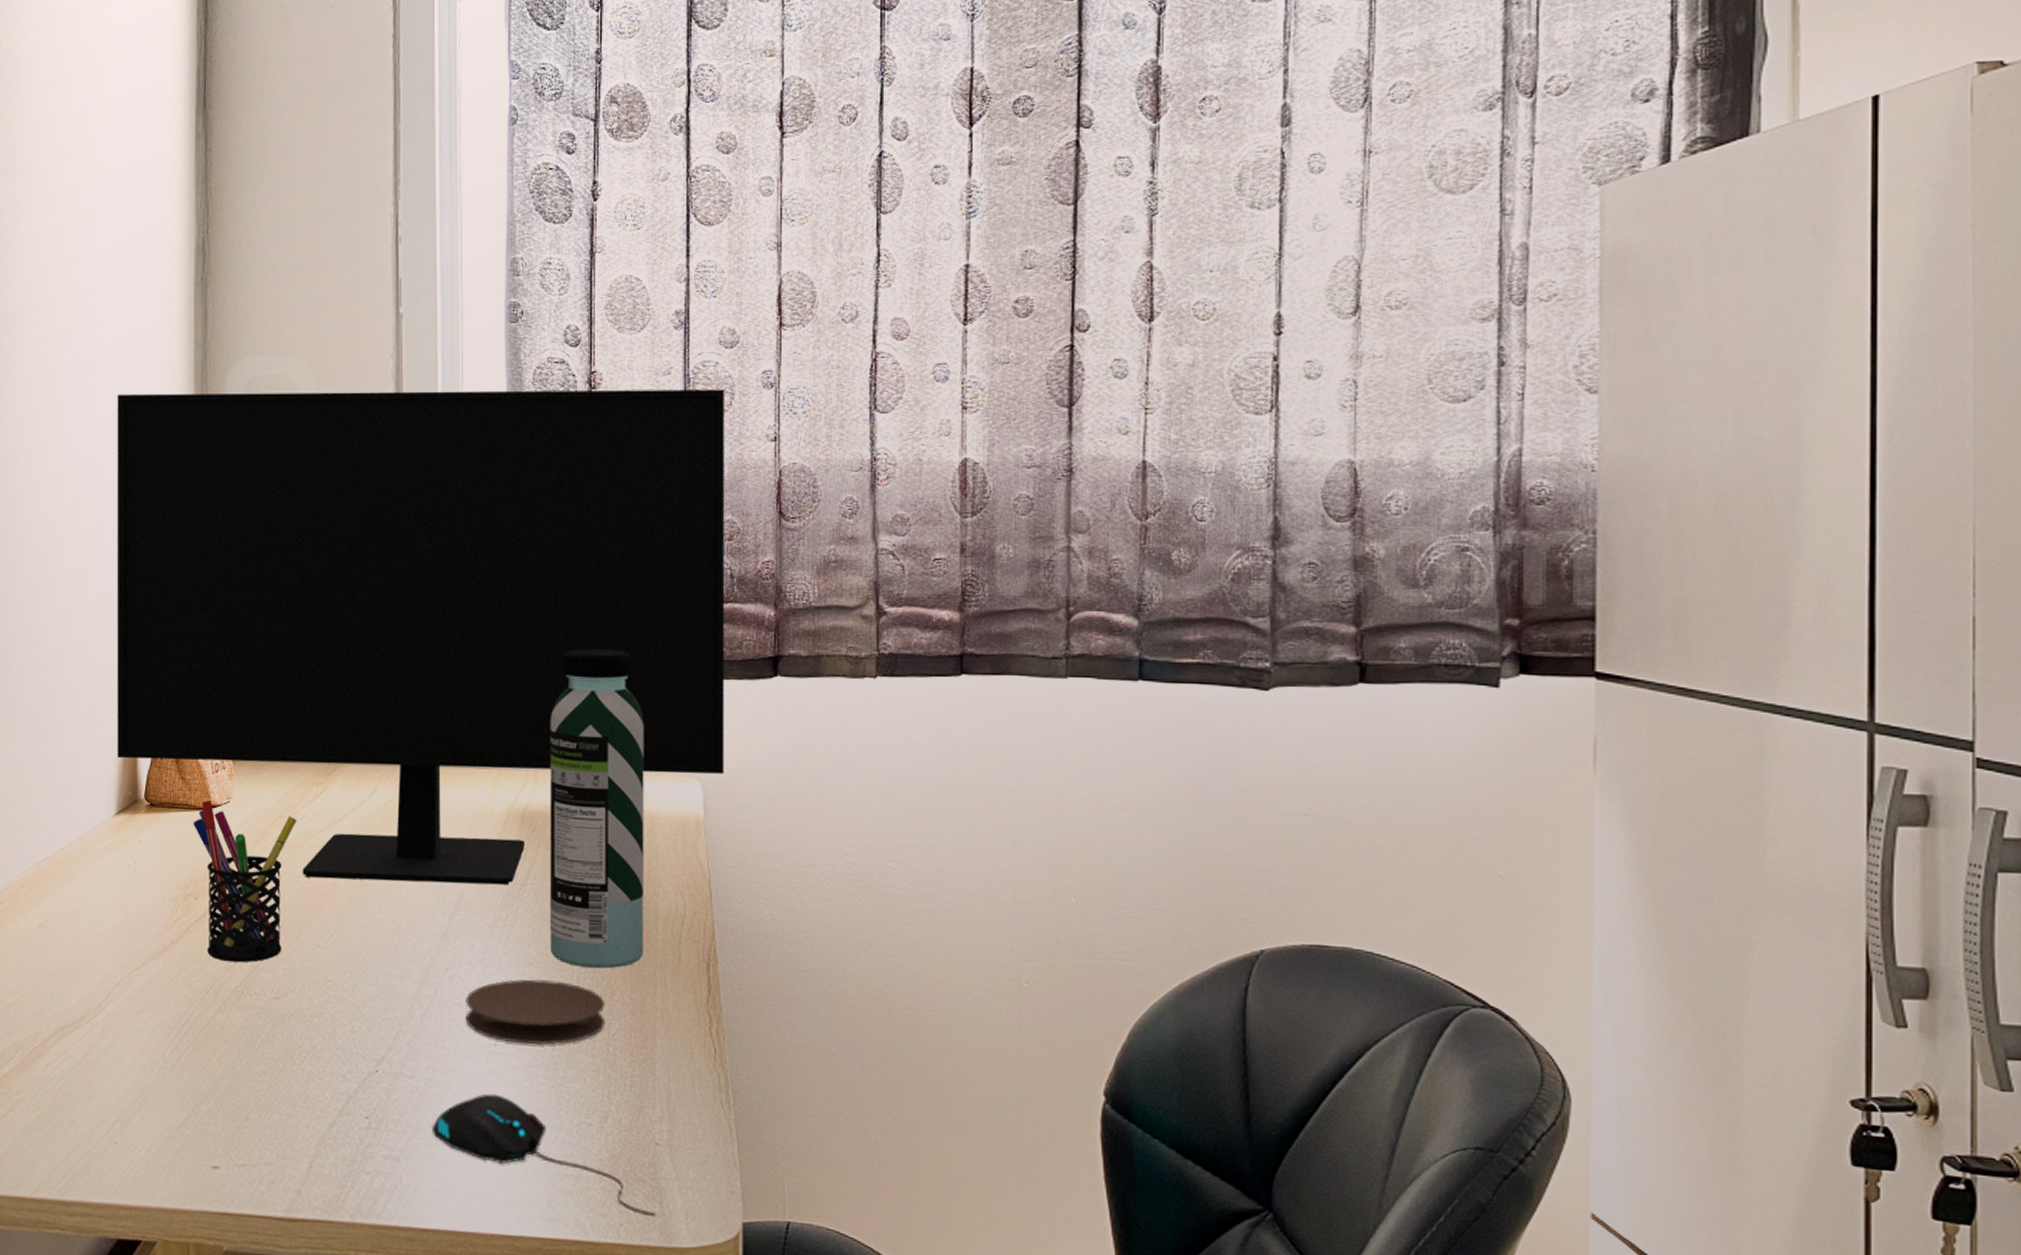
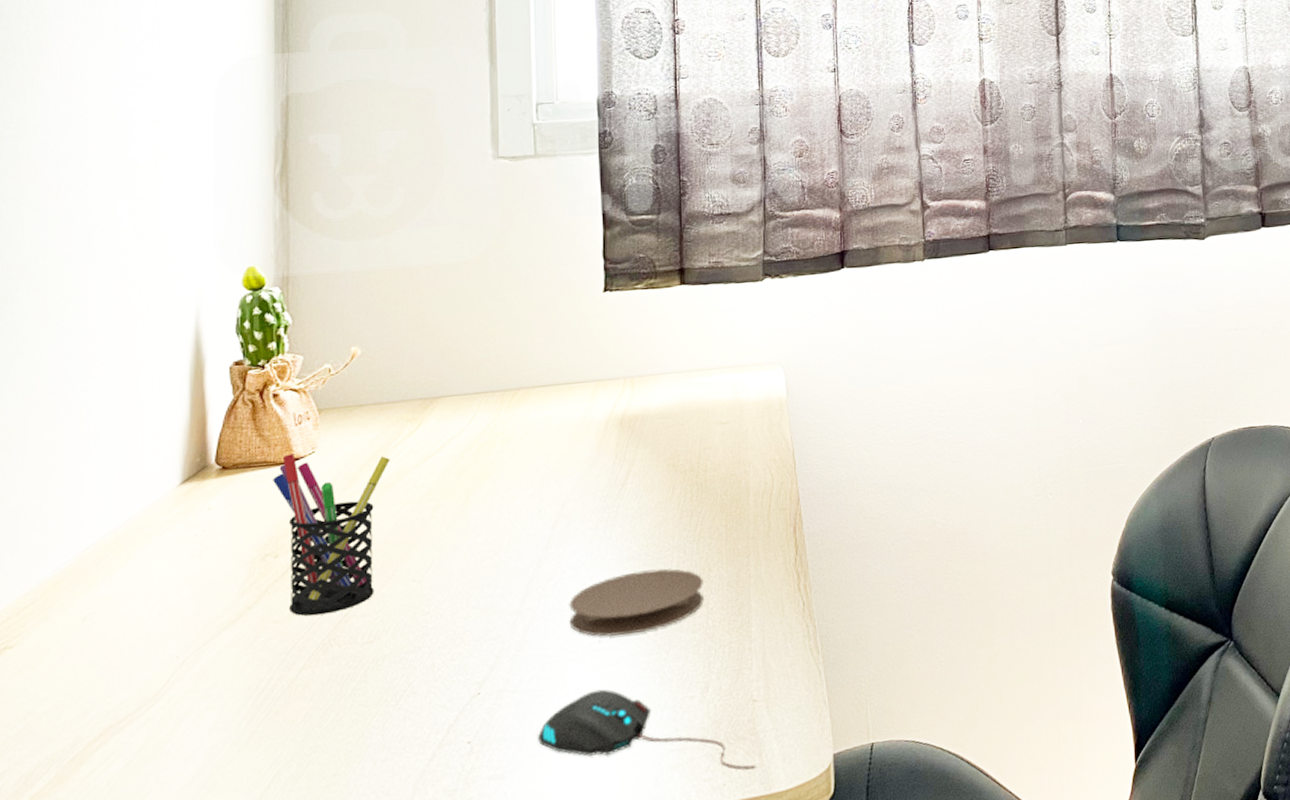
monitor: present [116,389,725,886] -> none [182,31,803,515]
water bottle: present [549,648,644,969] -> none [645,259,737,552]

